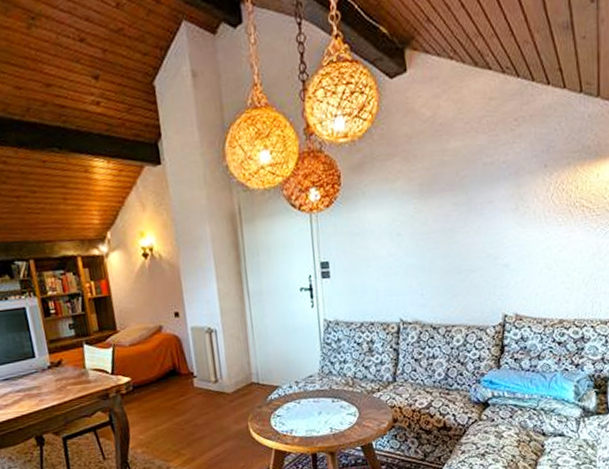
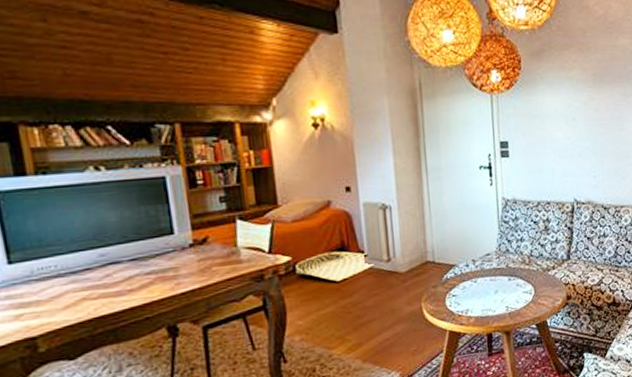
woven basket: none [135,372,206,401] -> present [296,251,377,282]

